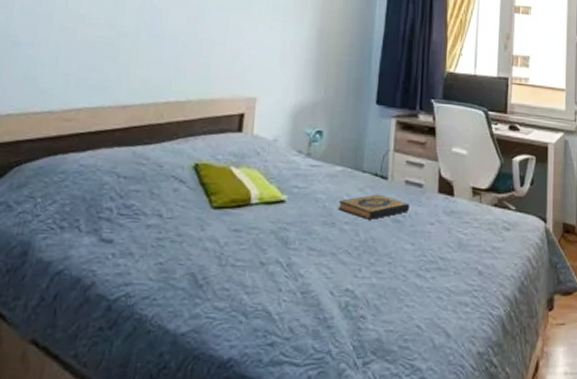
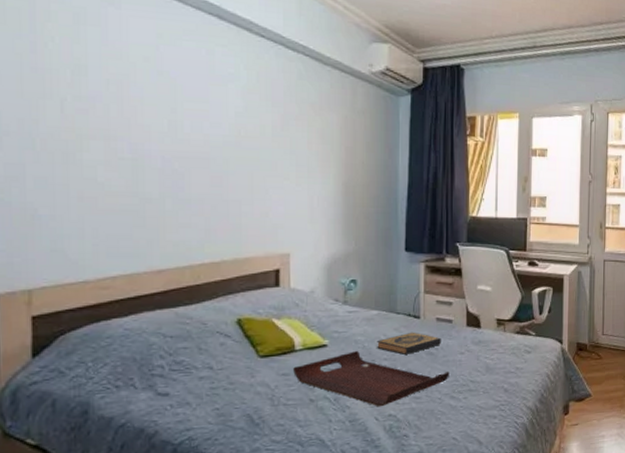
serving tray: none [246,209,417,279] -> present [293,350,450,407]

